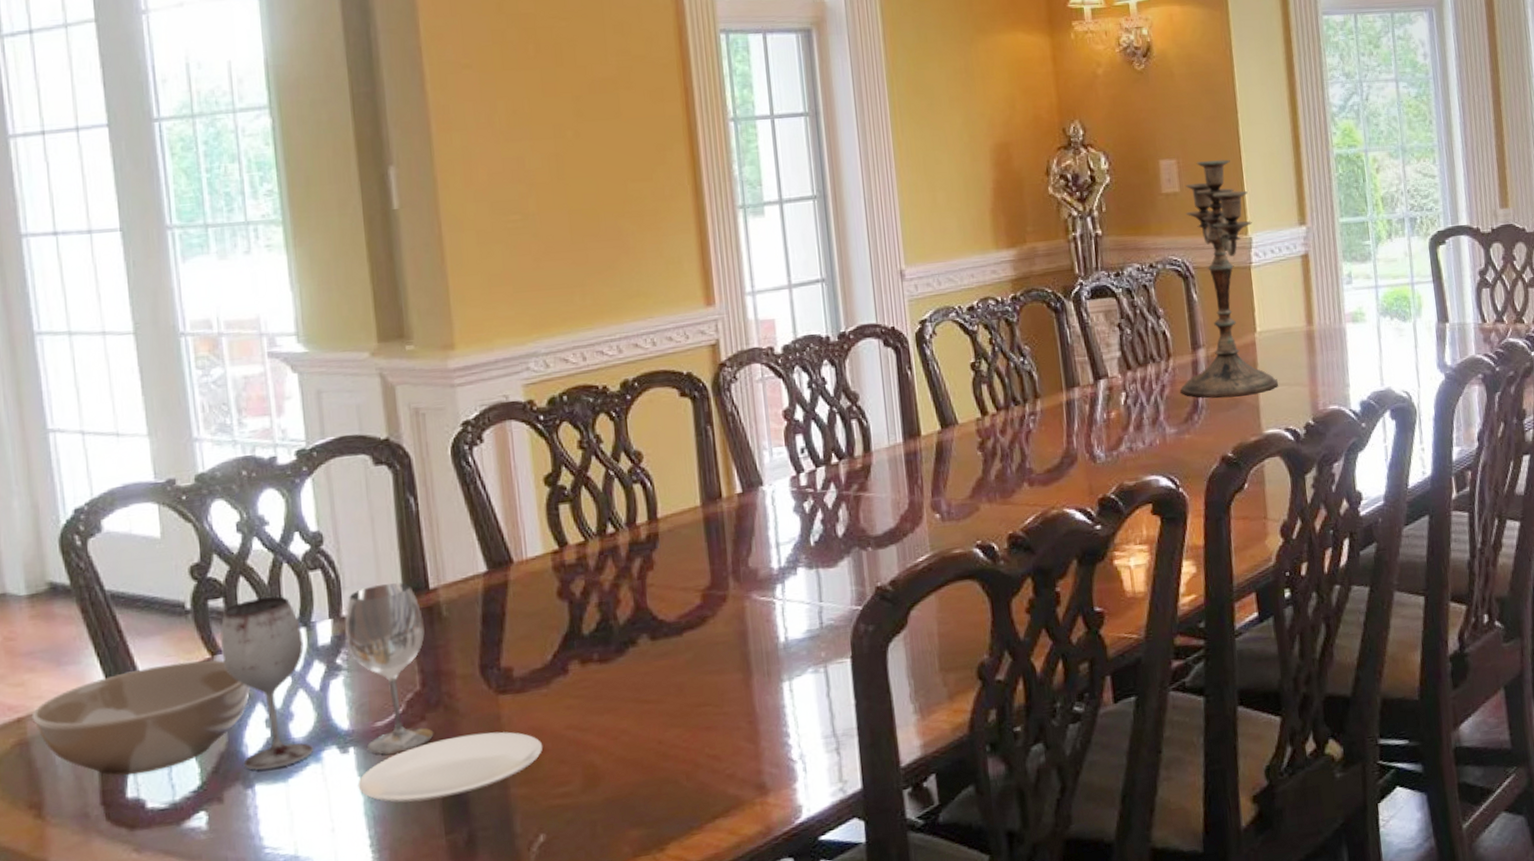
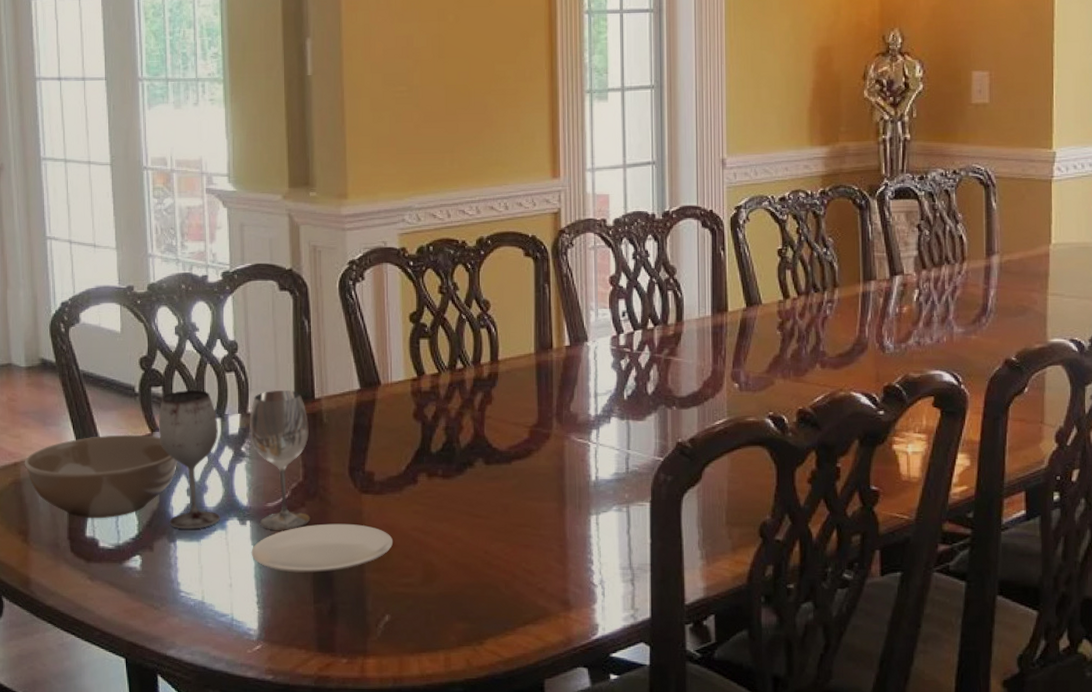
candelabra: present [1180,159,1278,398] -> none [971,74,1067,304]

